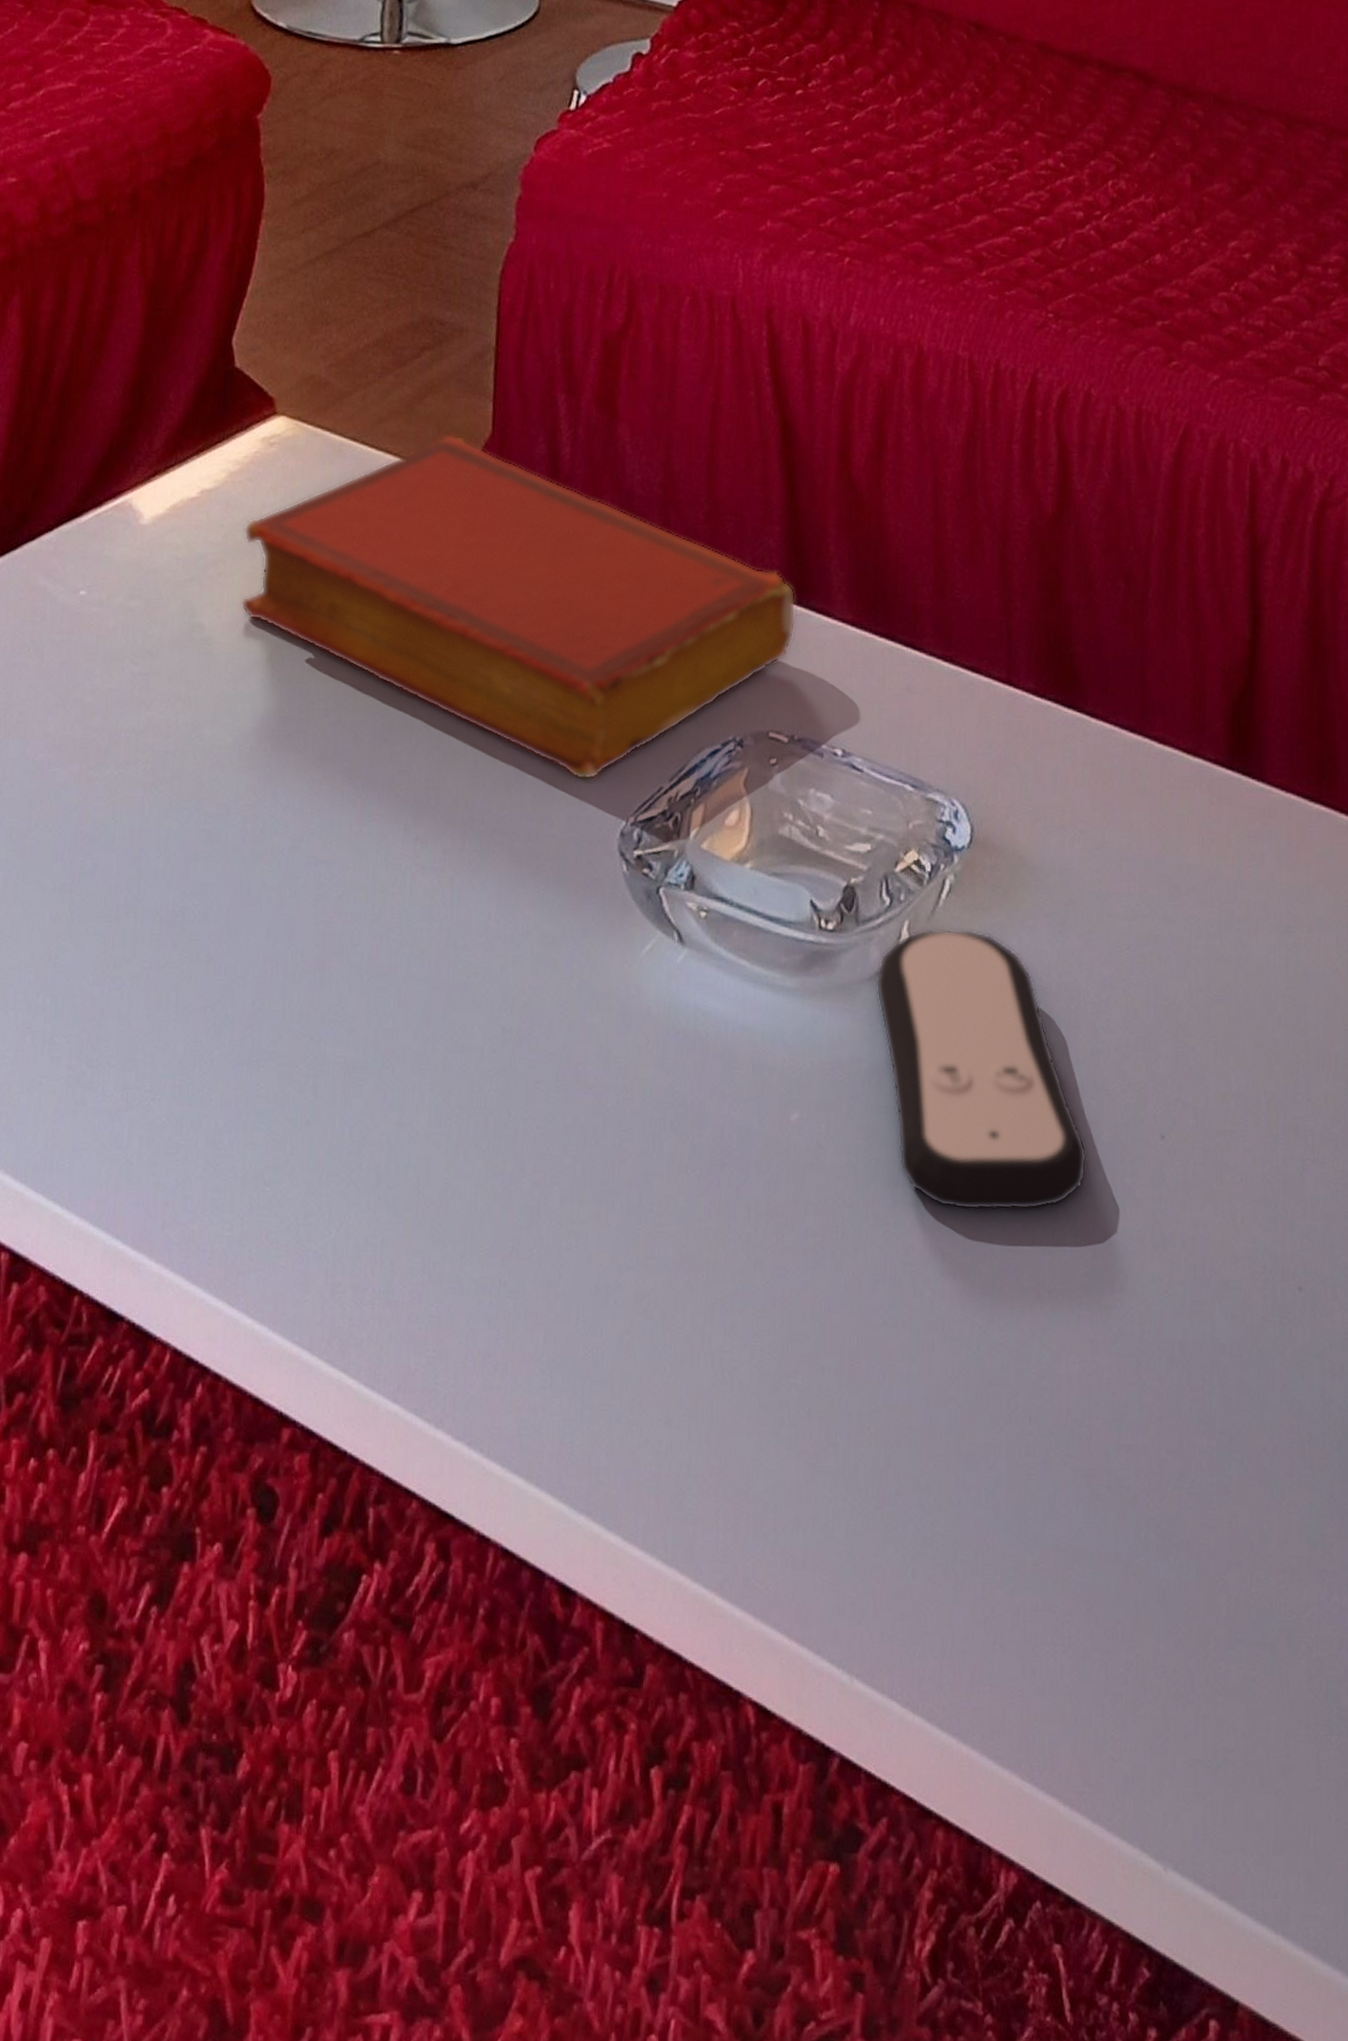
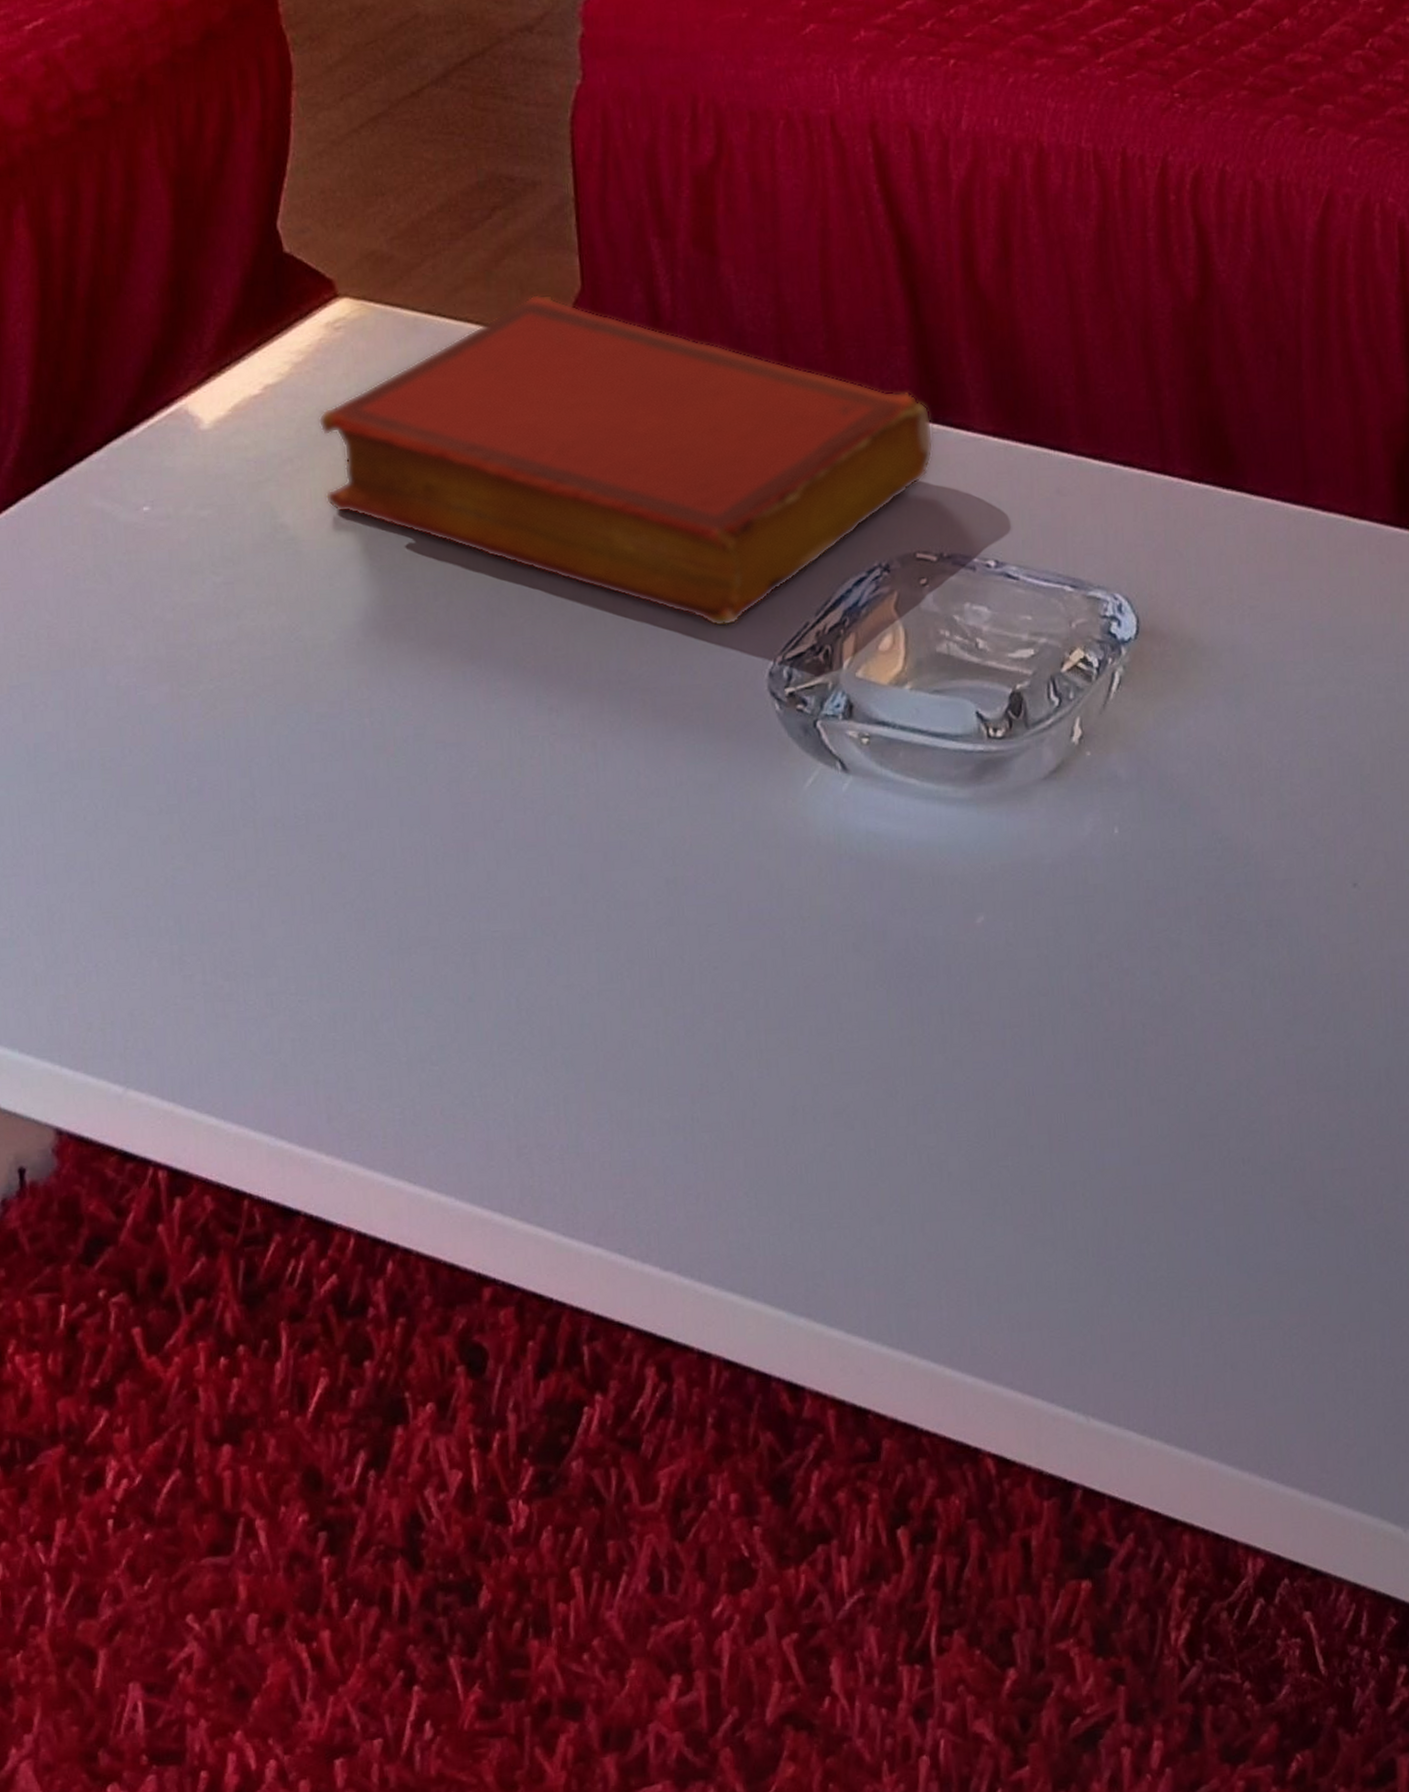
remote control: present [876,929,1087,1211] -> none [1051,717,1281,982]

